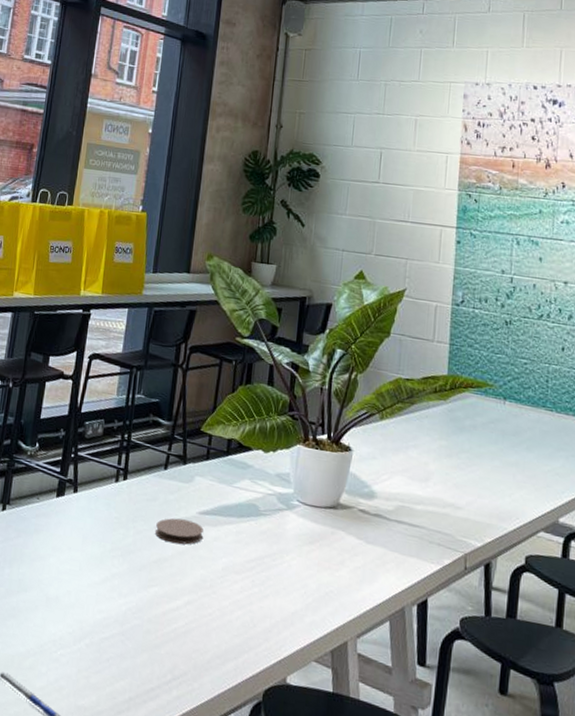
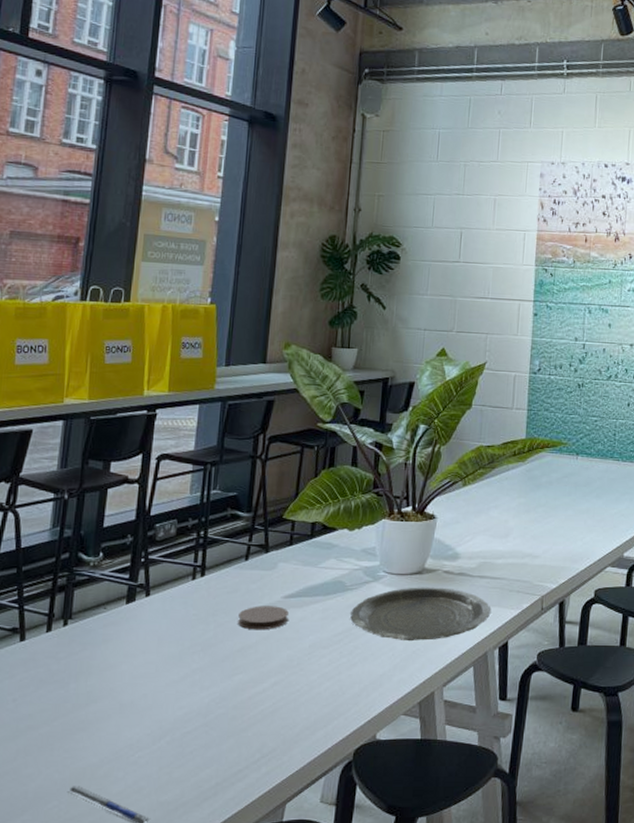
plate: none [262,521,410,584] -> present [349,587,492,642]

